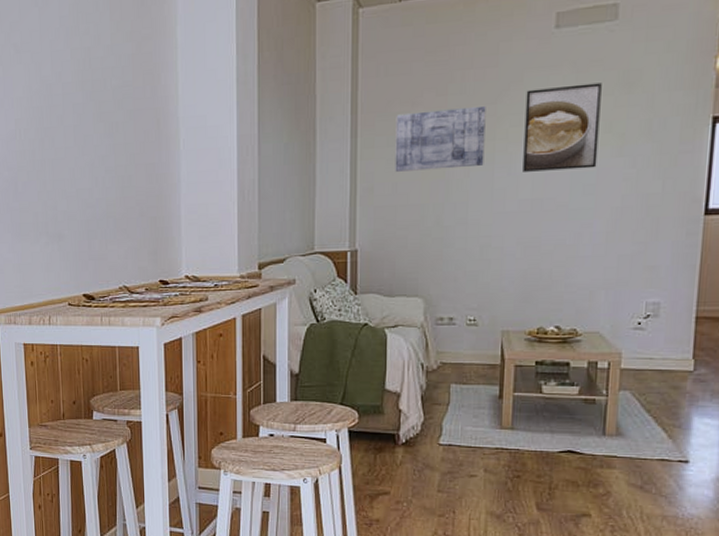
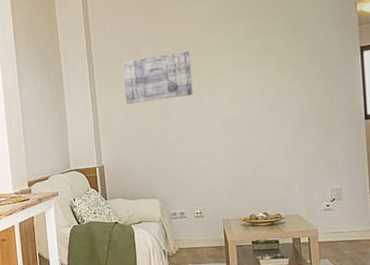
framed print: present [523,83,602,172] -> none [218,28,279,98]

